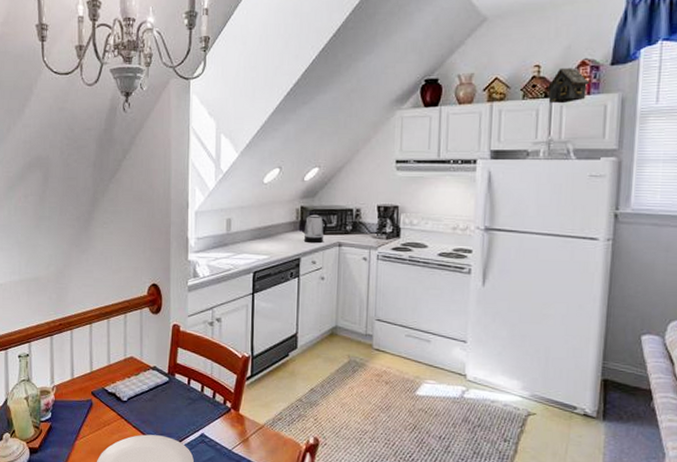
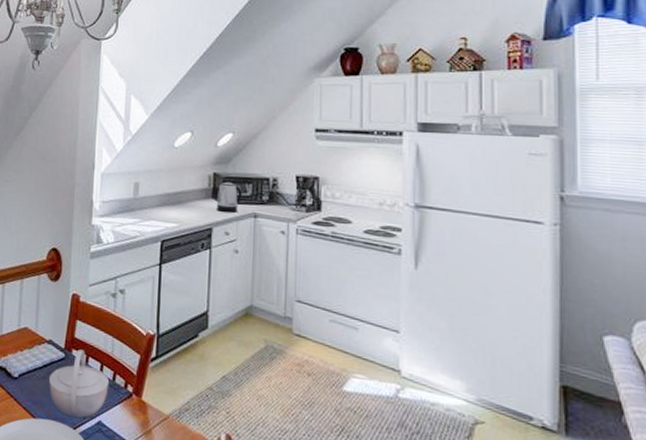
teapot: none [155,373,210,433] -> present [49,349,110,419]
birdhouse: present [546,67,589,104] -> none [474,41,520,78]

